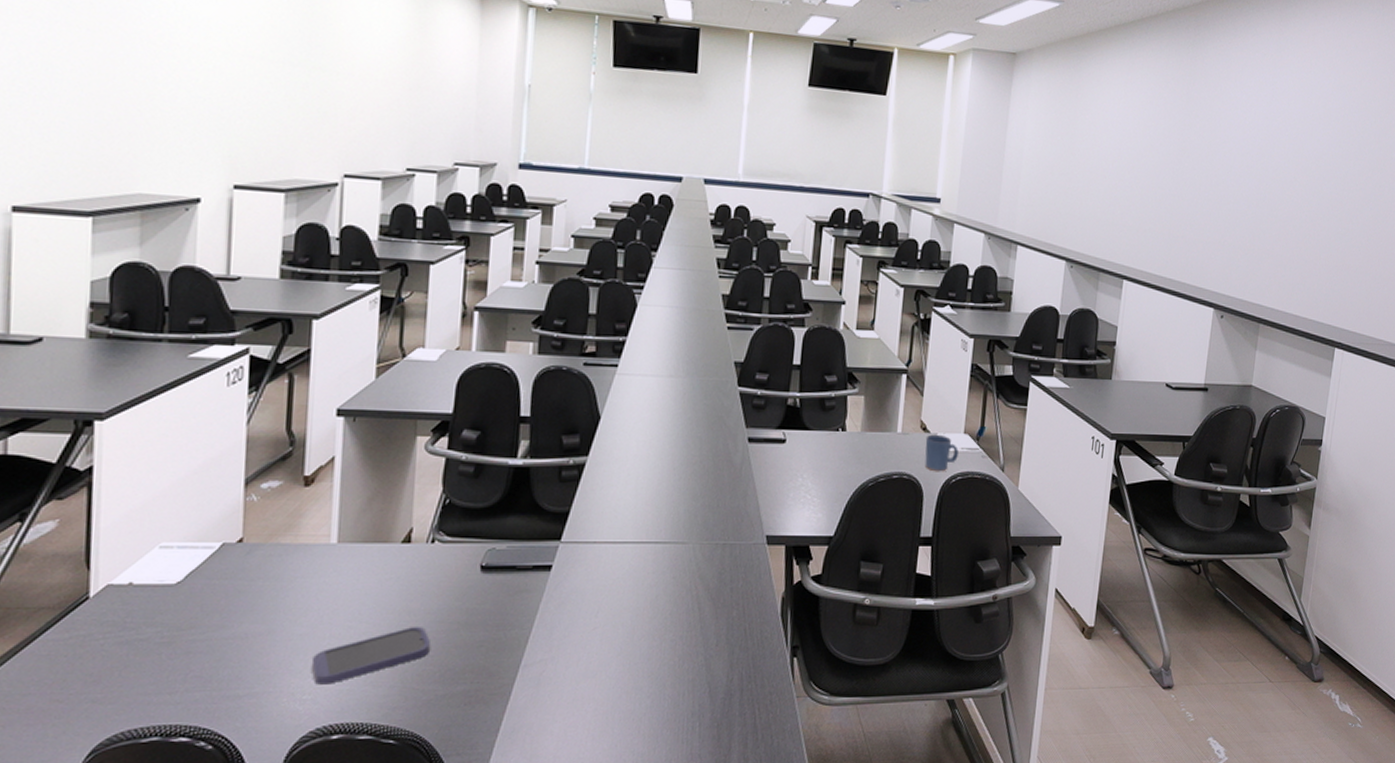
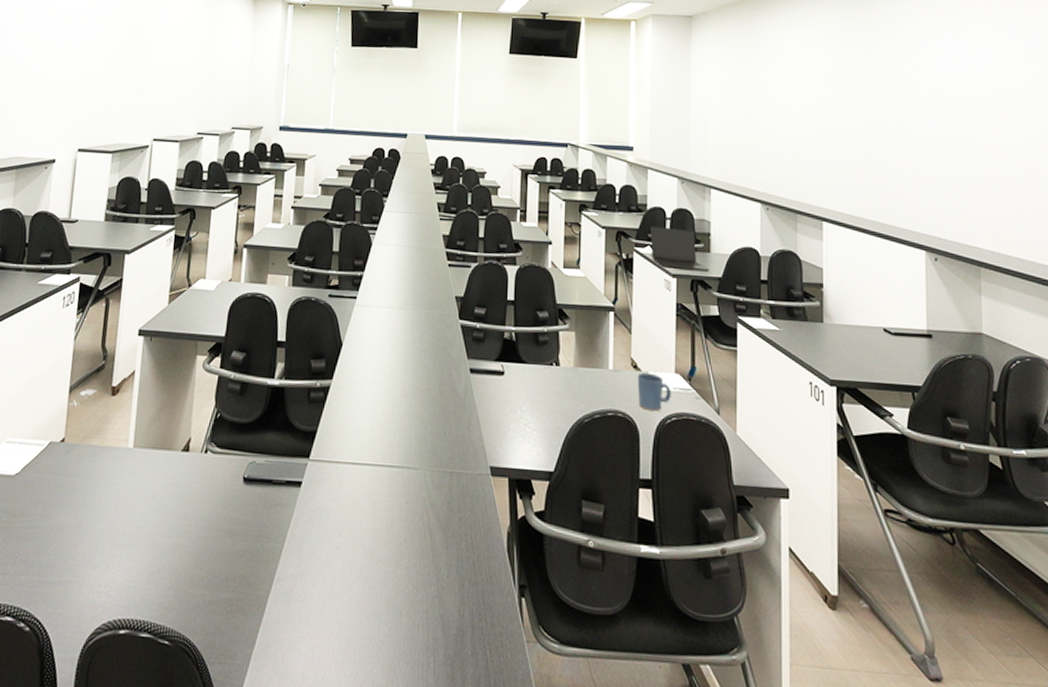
mobile phone: present [311,627,430,685] -> none [108,531,201,580]
laptop: none [950,284,1007,332] -> present [650,226,709,272]

